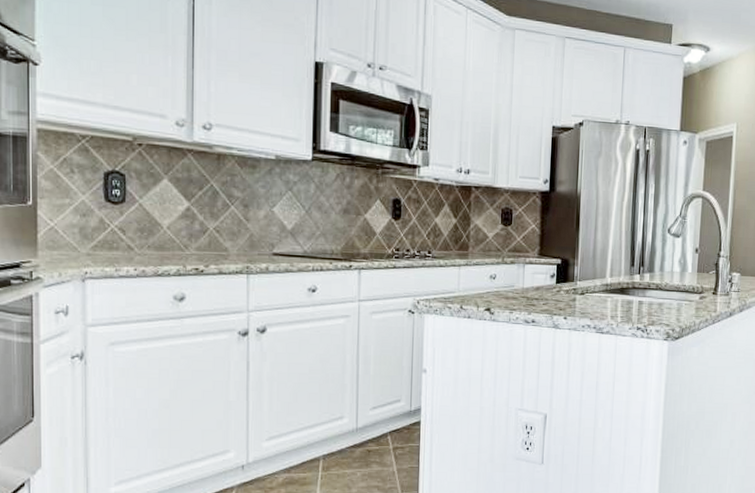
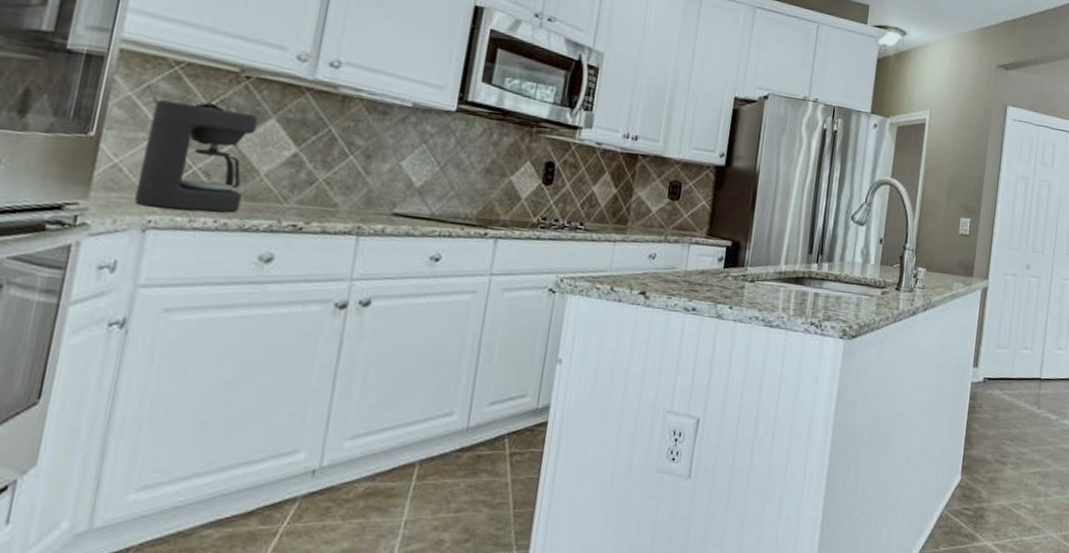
coffee maker: none [71,170,154,263] -> present [134,100,258,213]

